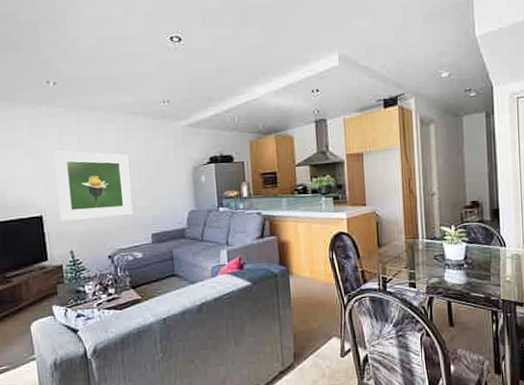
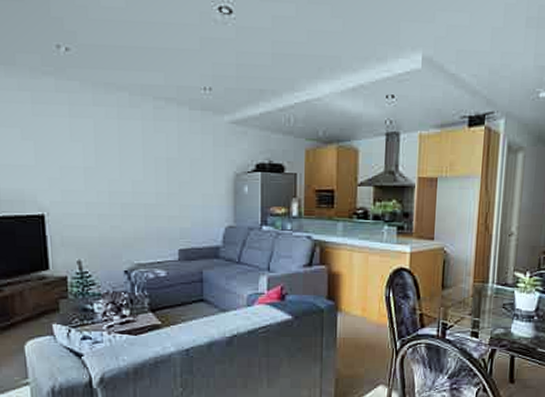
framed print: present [54,150,133,221] -> none [62,136,158,224]

